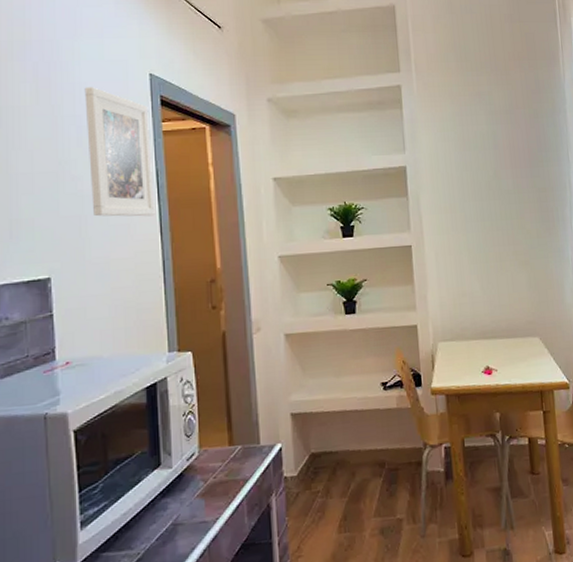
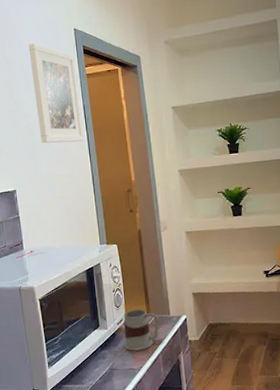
mug: none [195,437,245,497] -> present [123,308,159,351]

